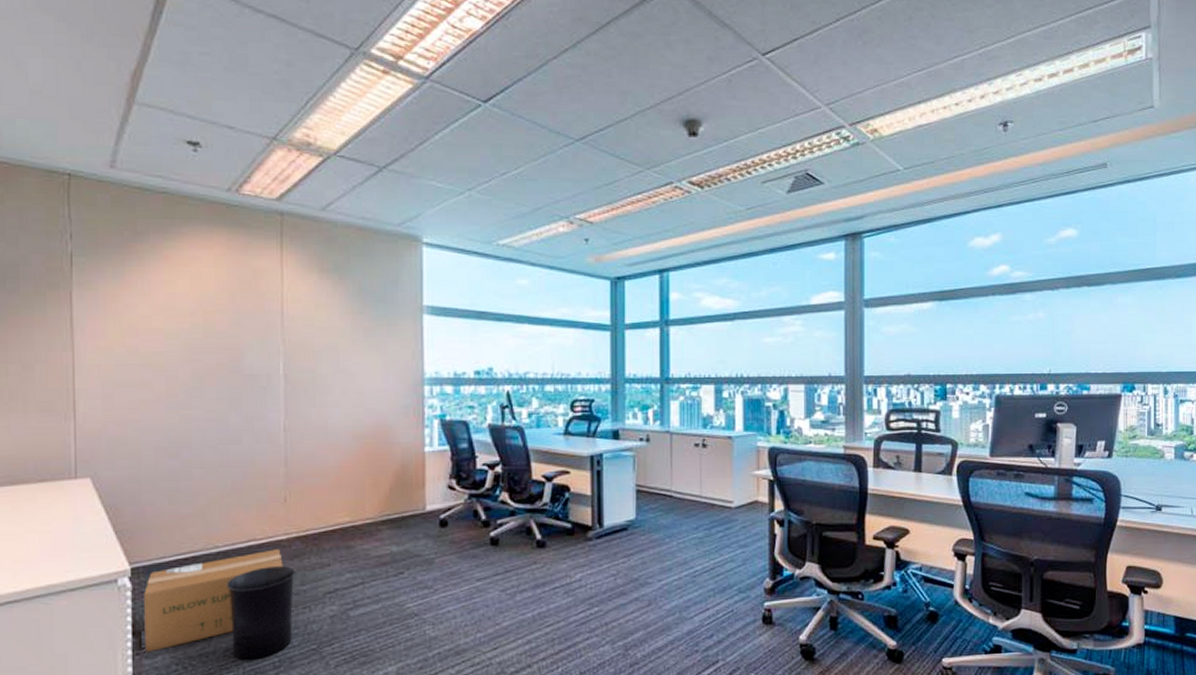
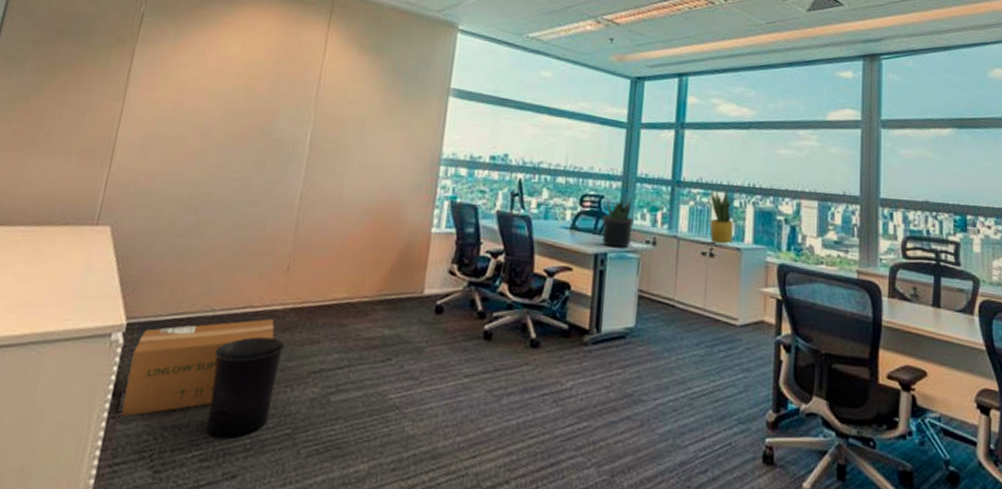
planter: none [595,398,627,448] -> present [601,195,635,248]
planter: none [699,383,726,435] -> present [709,190,737,245]

